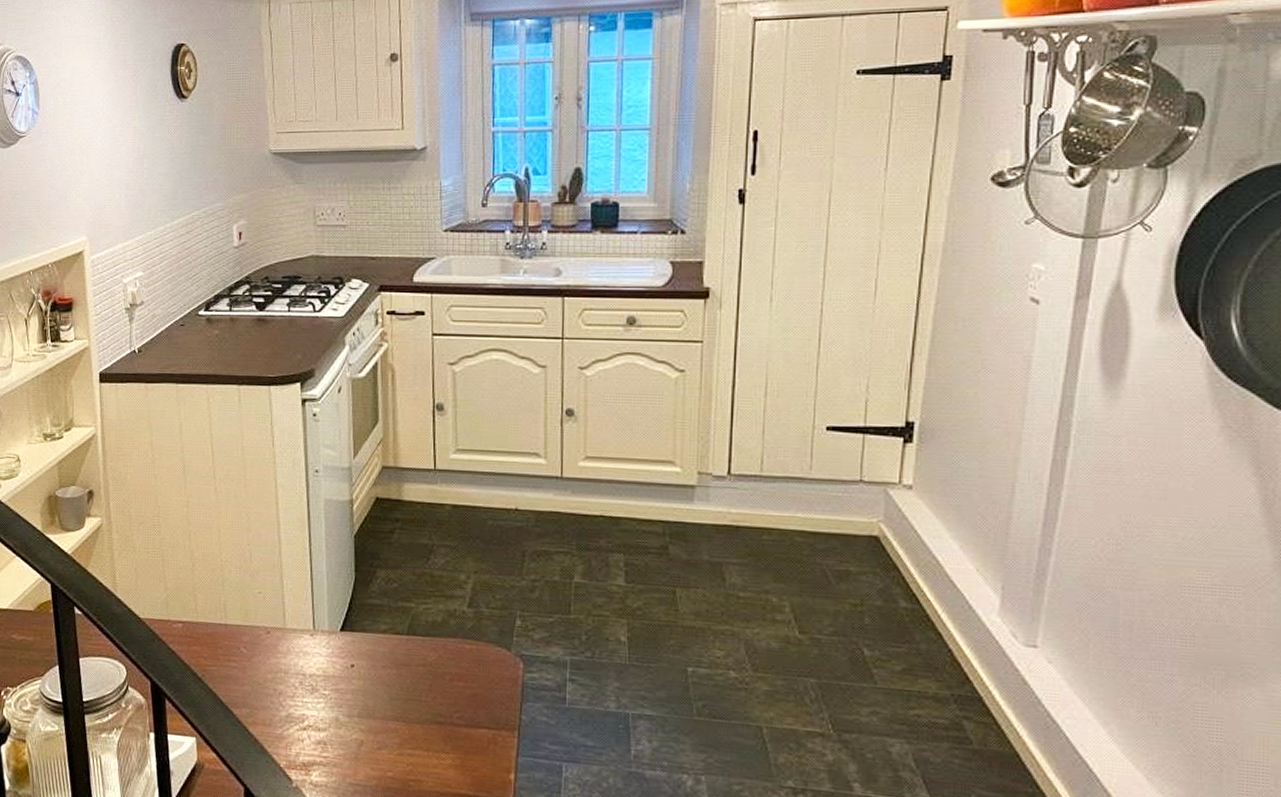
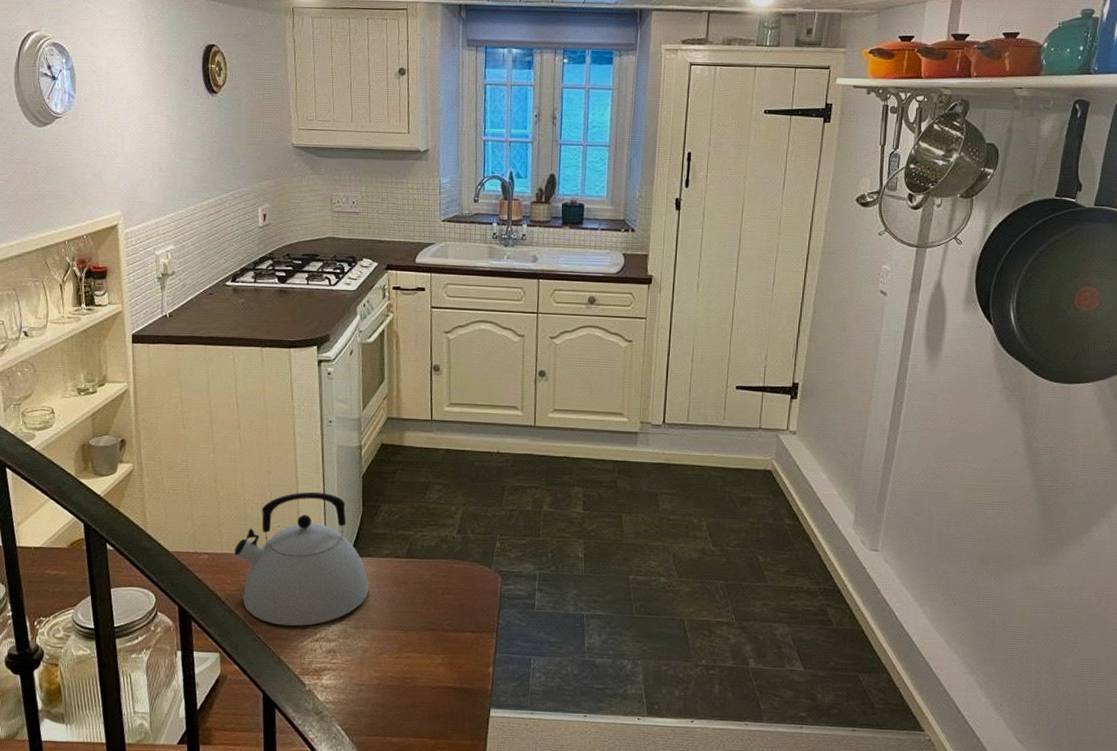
kettle: none [211,553,364,711] -> present [234,491,369,627]

